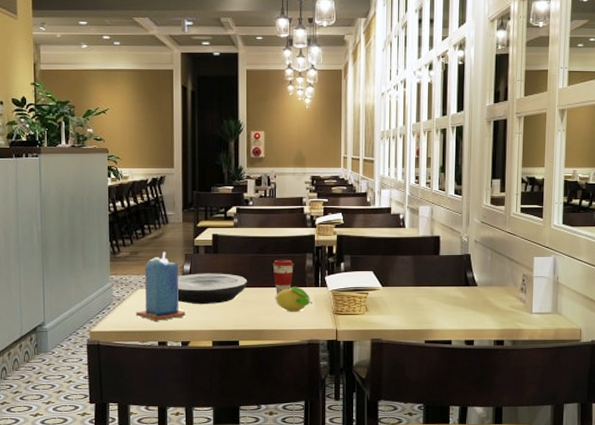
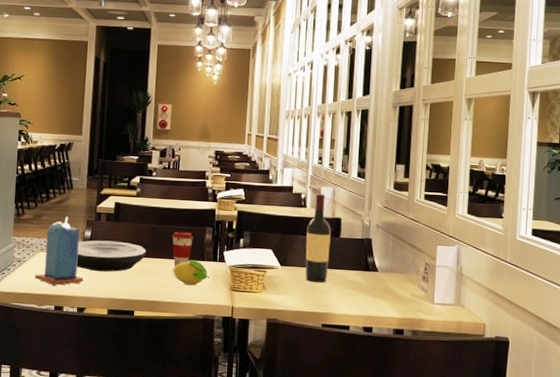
wine bottle: none [406,213,430,301] -> present [305,193,331,283]

